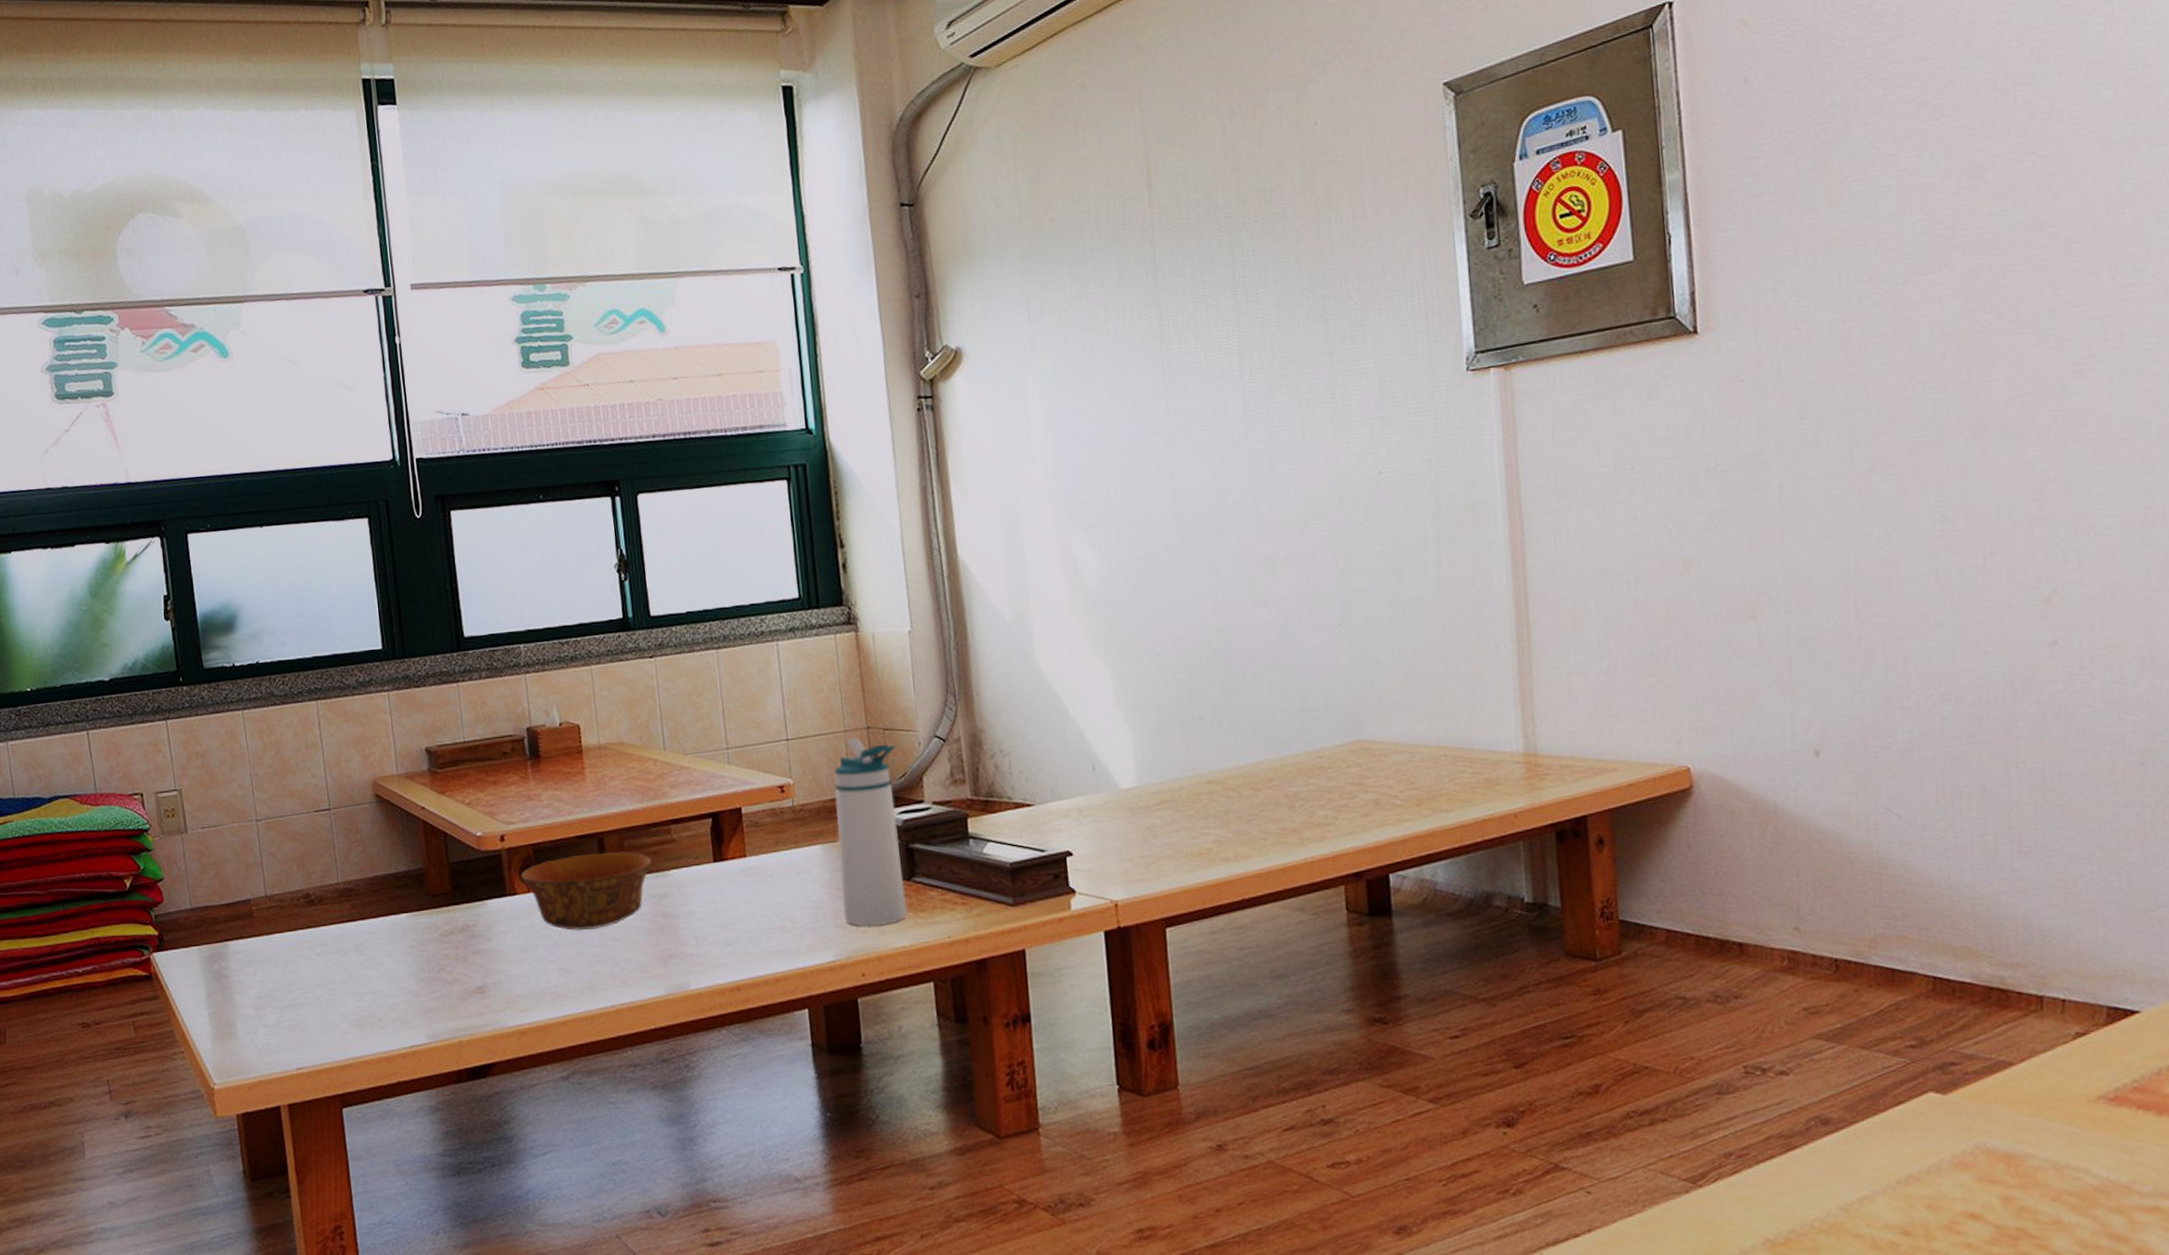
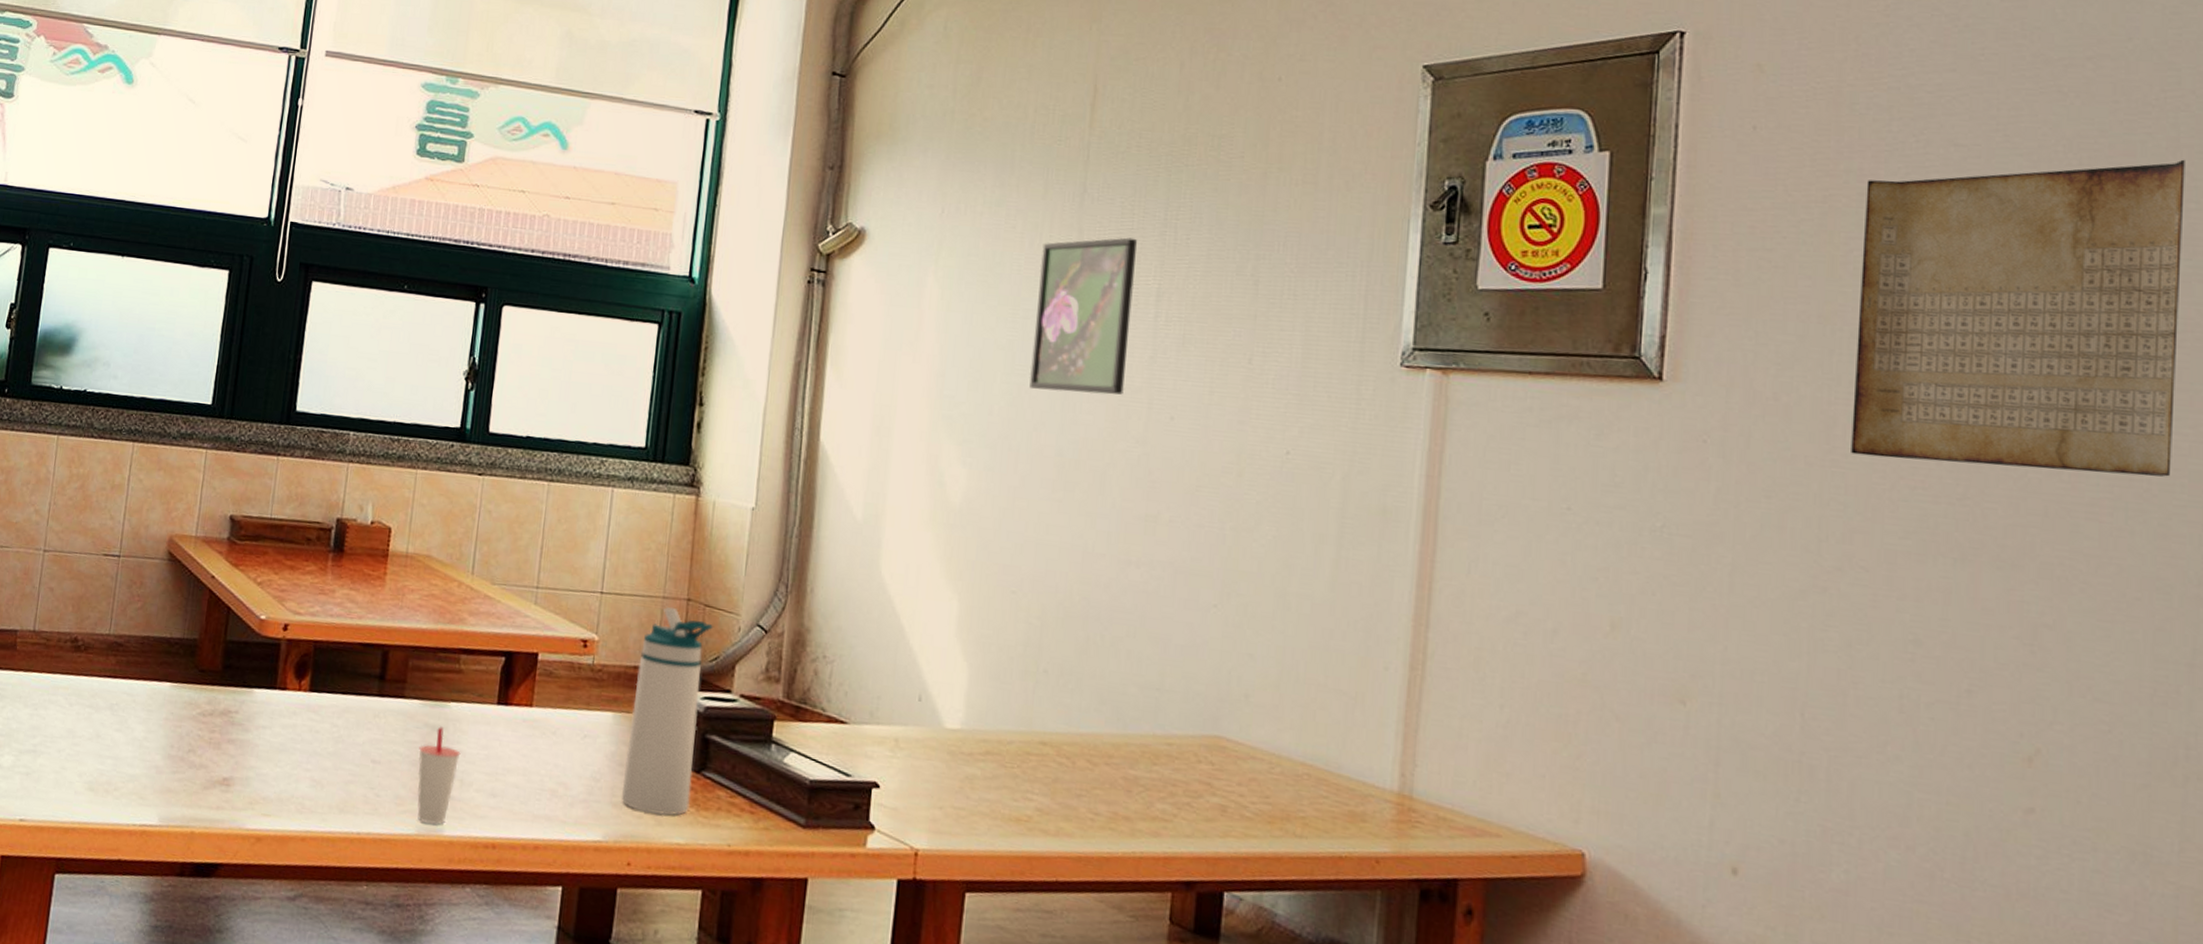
bowl: present [521,851,652,931] -> none [295,662,433,747]
cup: none [651,894,691,984] -> present [417,727,461,825]
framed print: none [1127,303,1224,465] -> present [1029,237,1137,395]
periodic table: none [1850,31,2139,364] -> present [1851,159,2185,477]

